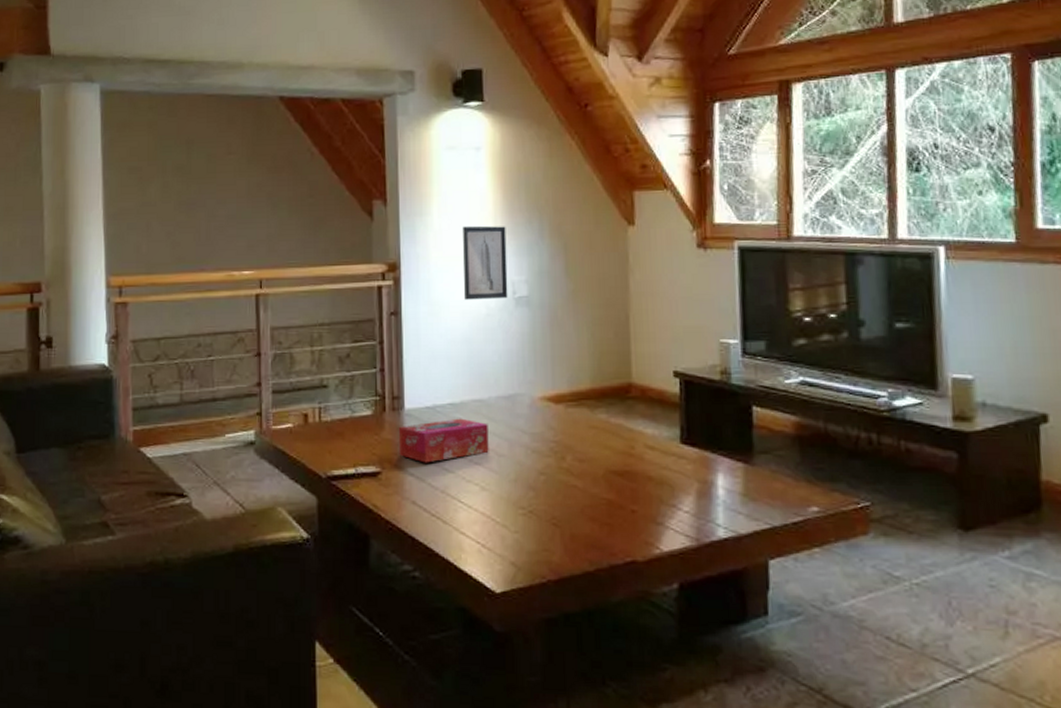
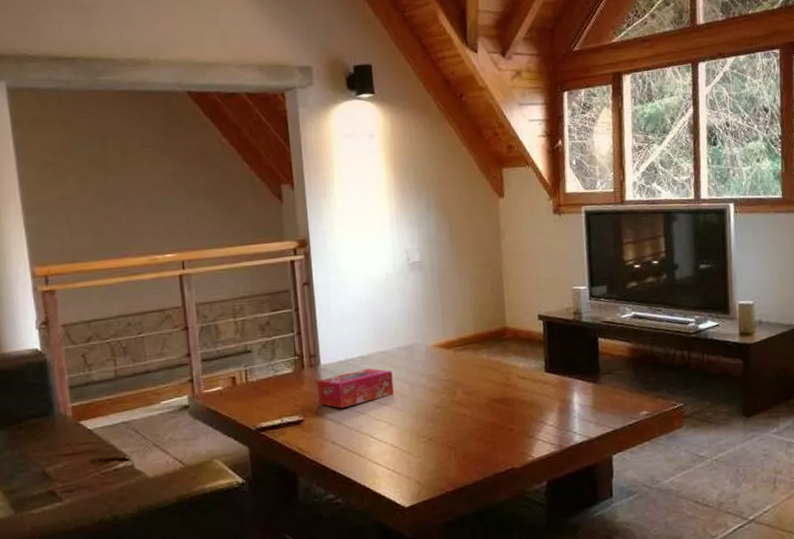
wall art: present [463,226,508,300] -> none [362,202,404,268]

